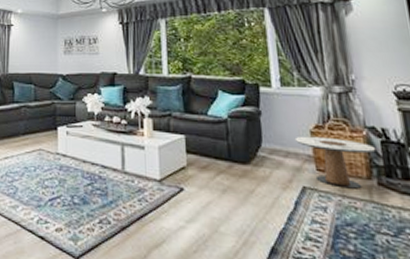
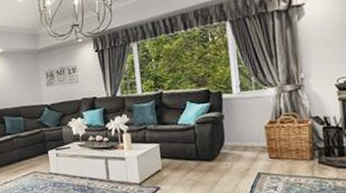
side table: present [294,136,376,189] -> none [252,130,319,170]

